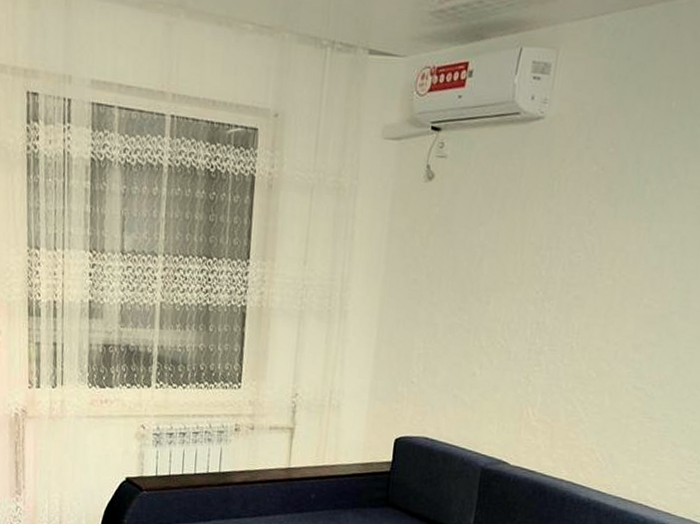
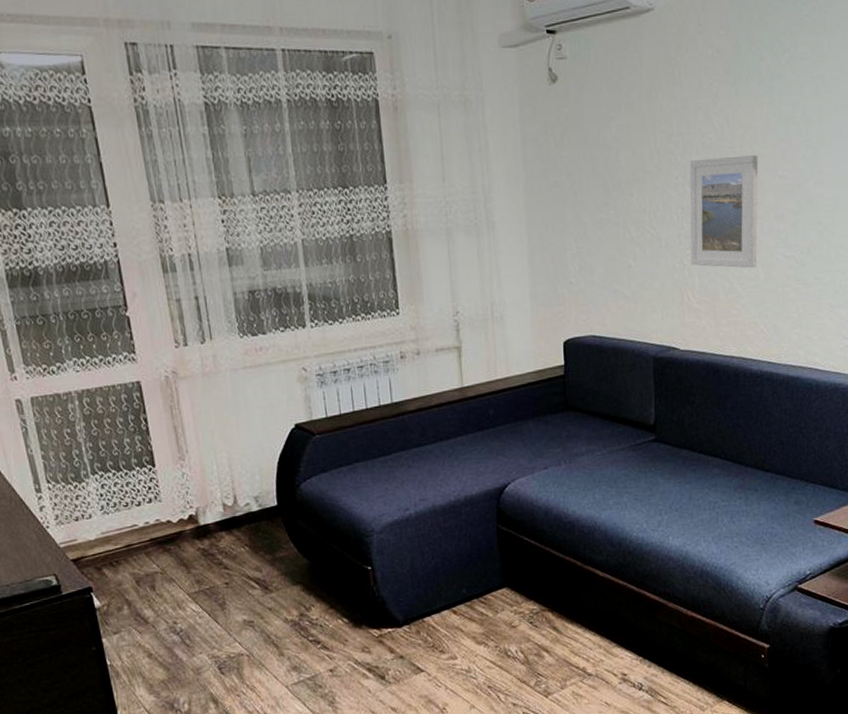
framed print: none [536,276,626,394] -> present [689,155,758,268]

